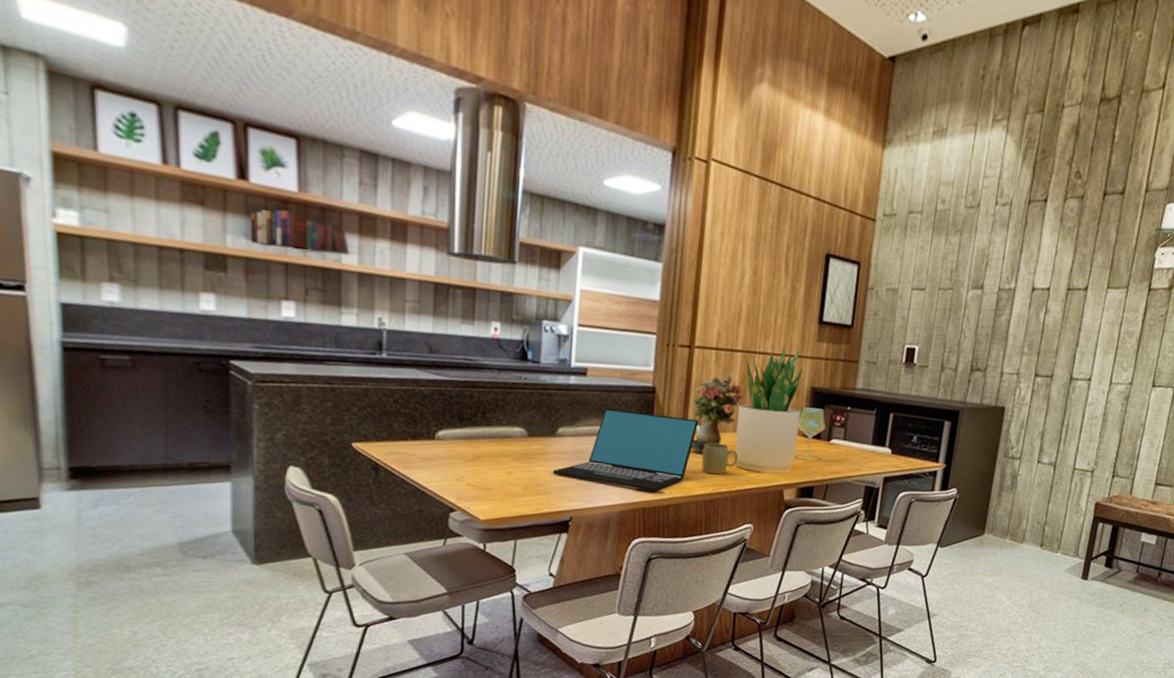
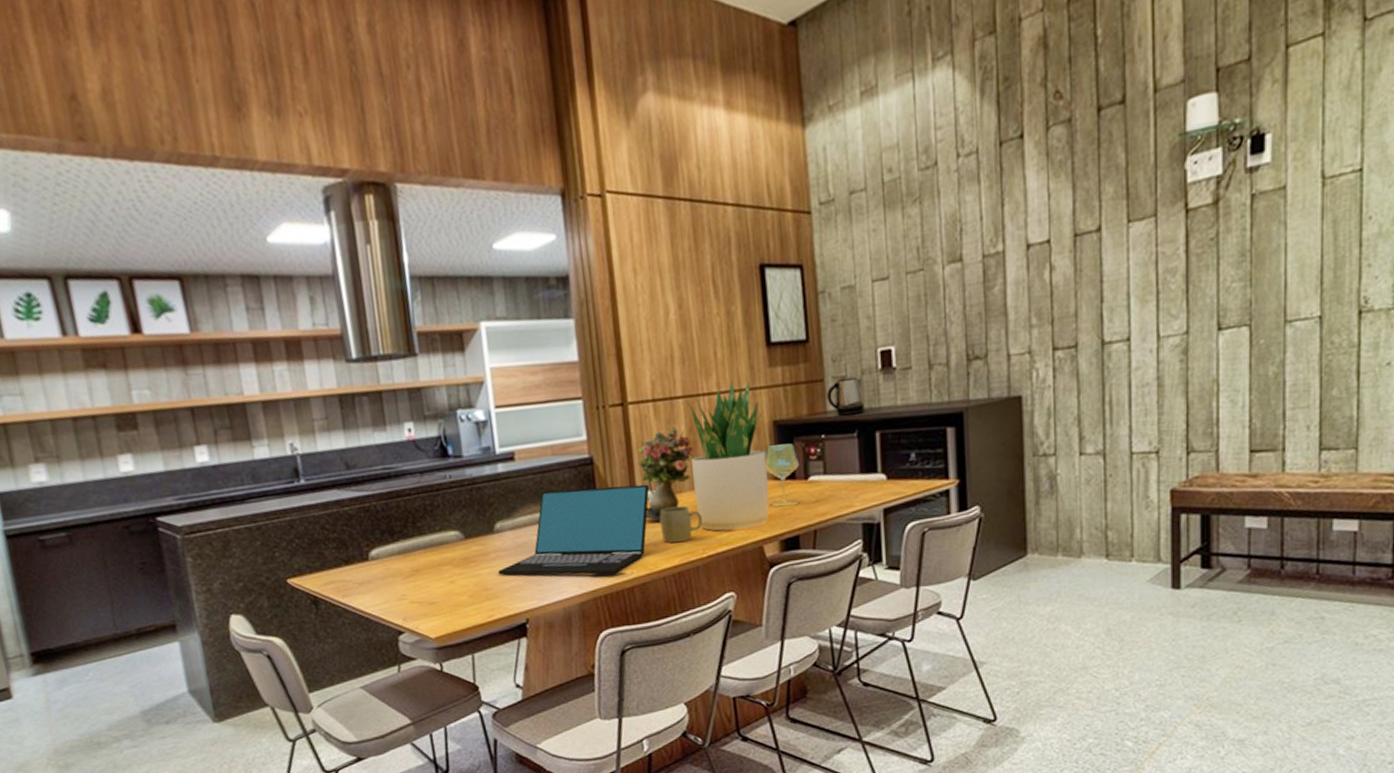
books: present [250,208,308,250] -> none [149,353,210,395]
books: present [292,220,350,256] -> none [195,355,251,393]
kettle: none [858,363,888,396] -> present [827,376,865,416]

